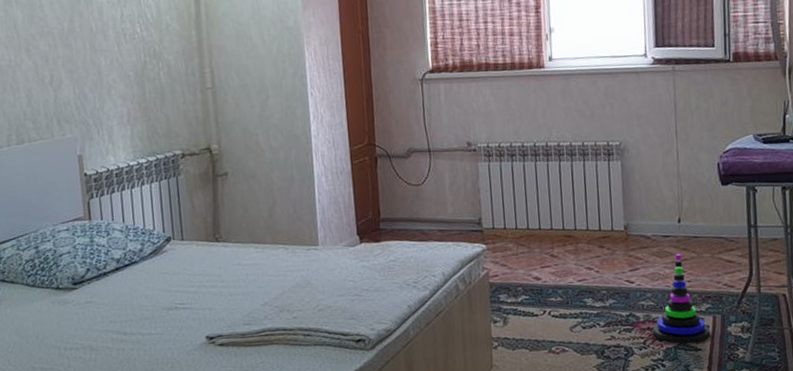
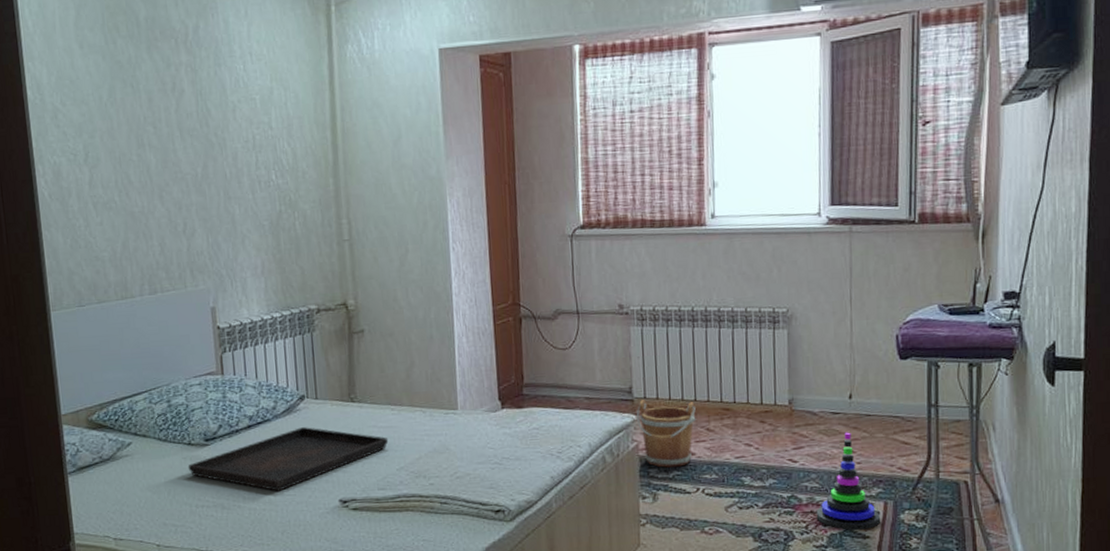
serving tray: none [56,267,253,331] -> present [187,427,389,491]
bucket: none [486,230,541,293] -> present [636,400,696,468]

